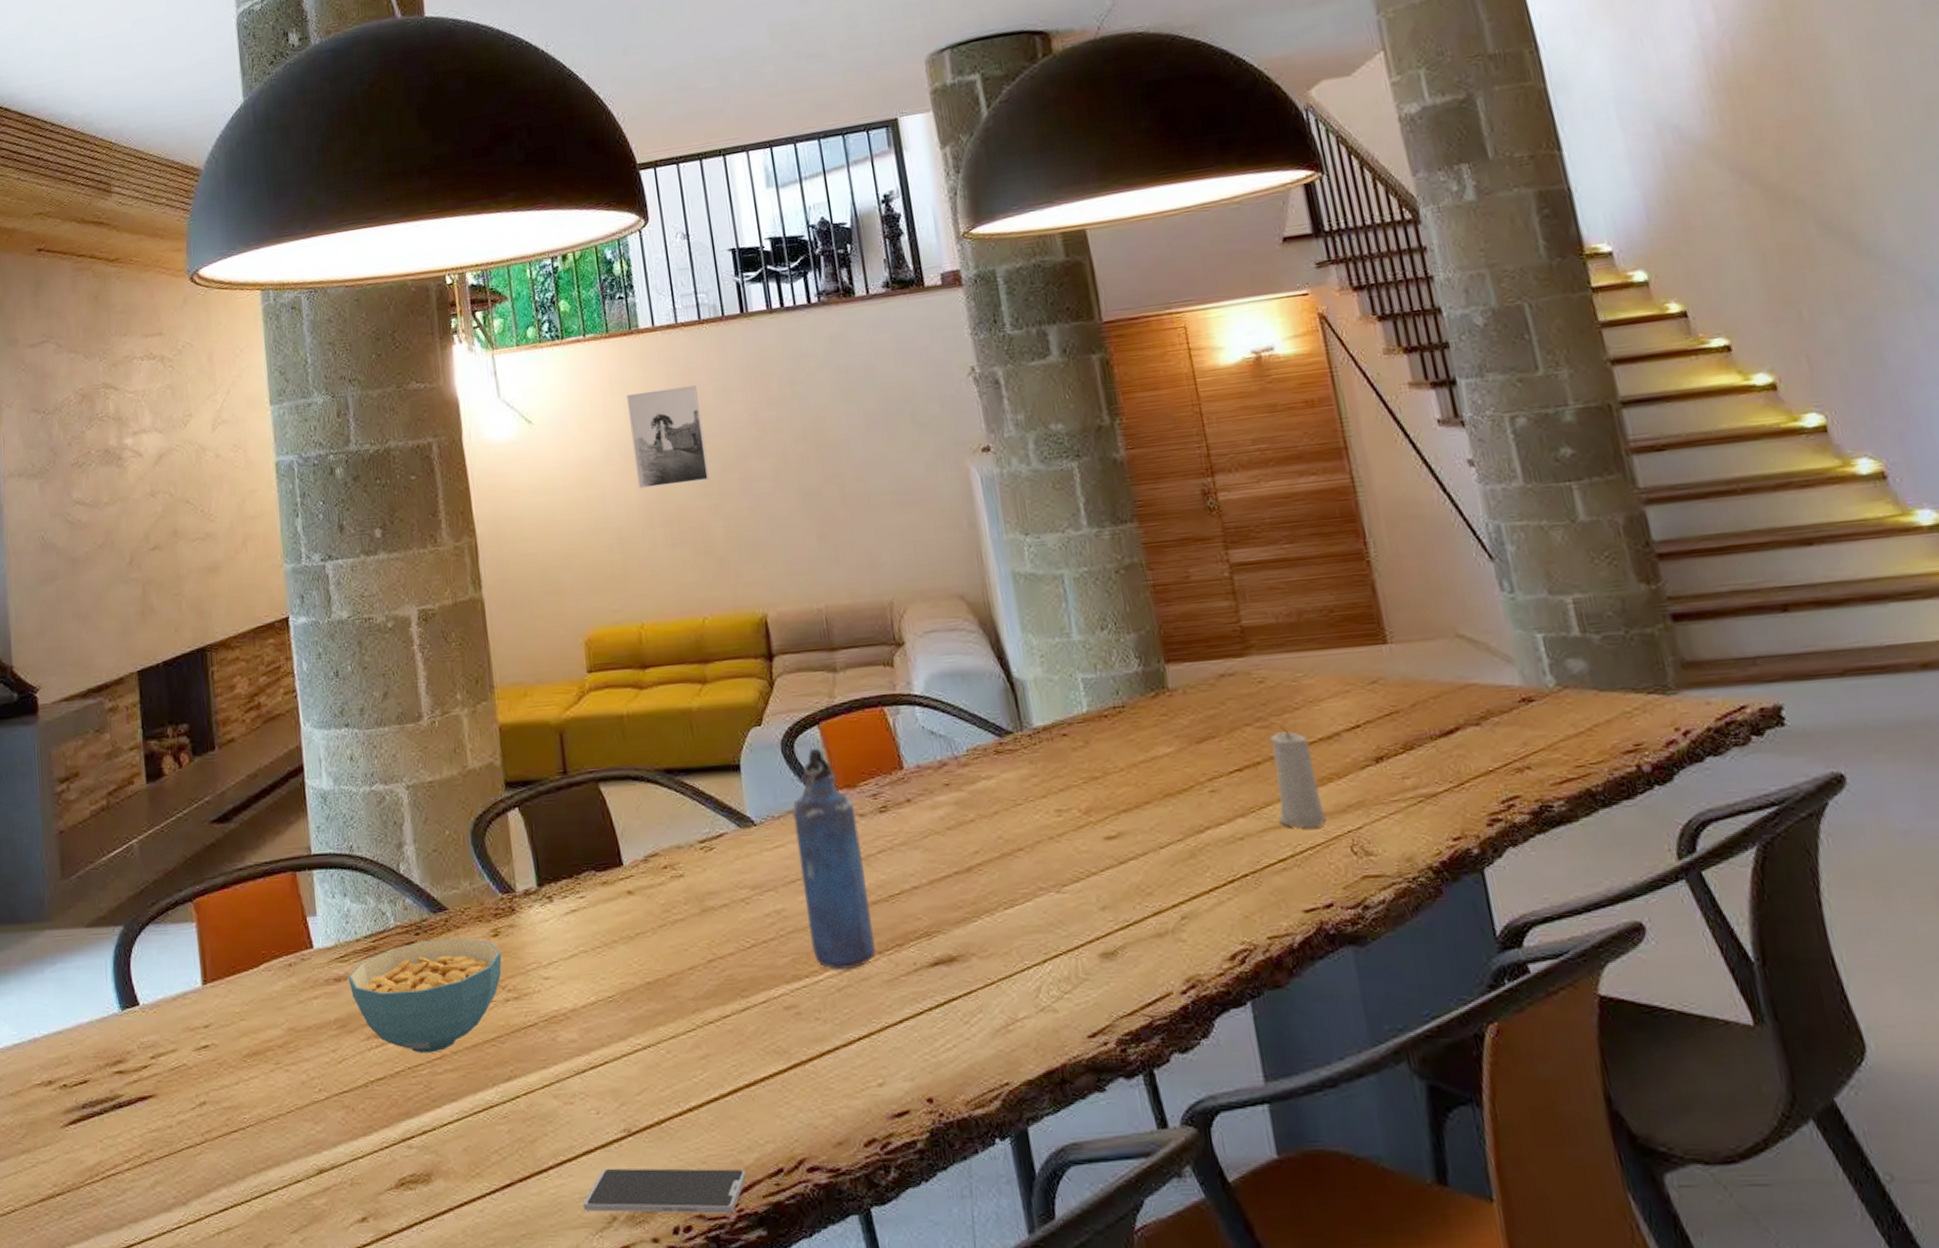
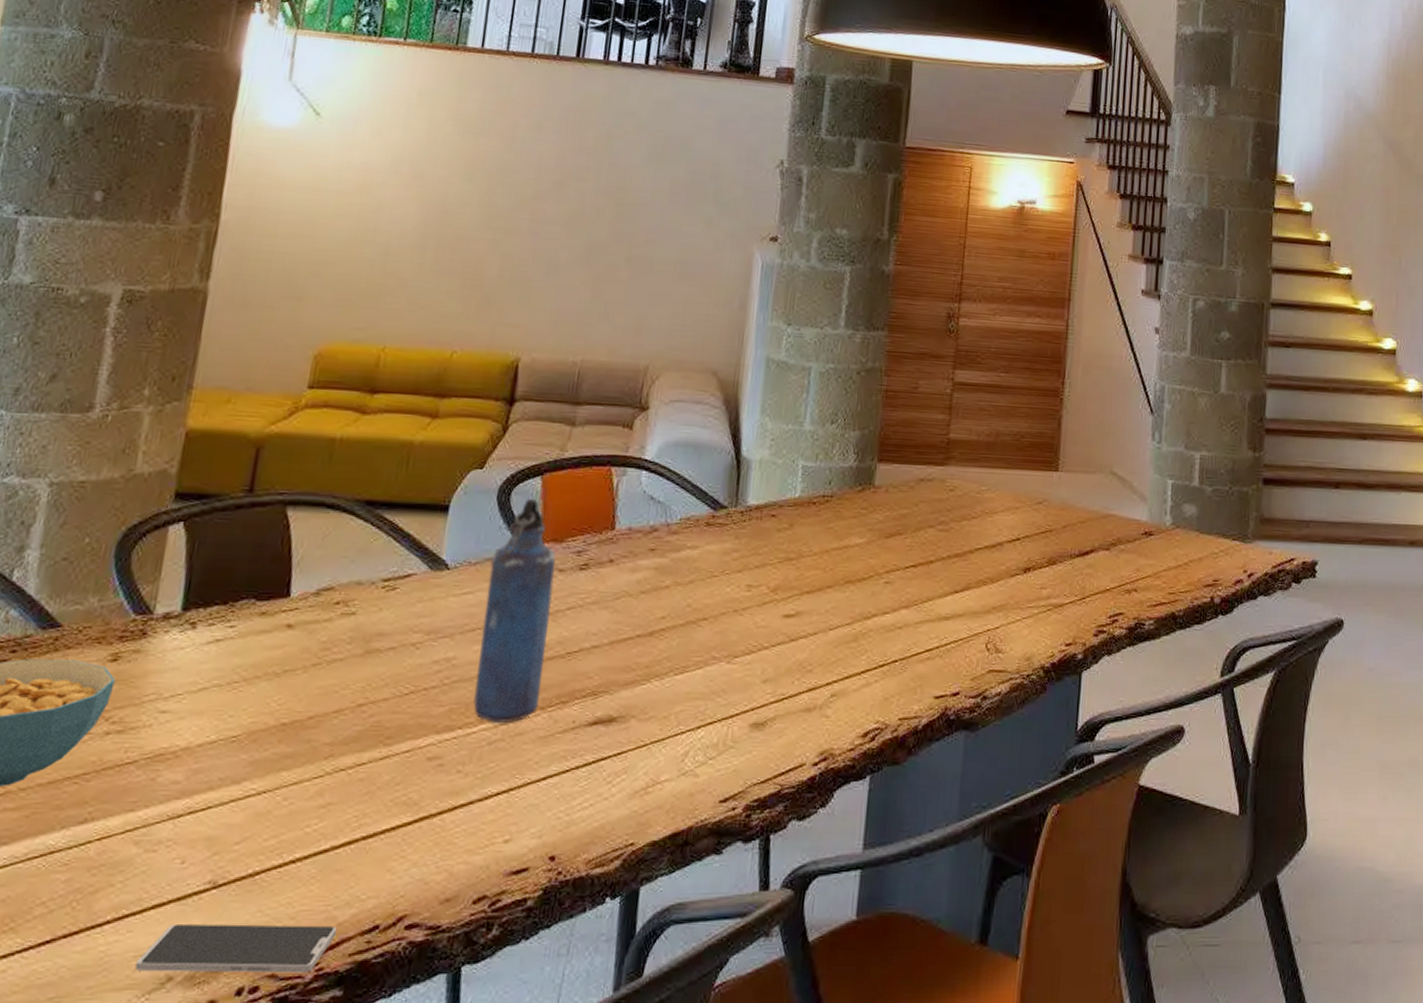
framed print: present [627,385,710,488] -> none [420,110,511,214]
candle: present [1269,725,1326,829] -> none [935,531,976,624]

